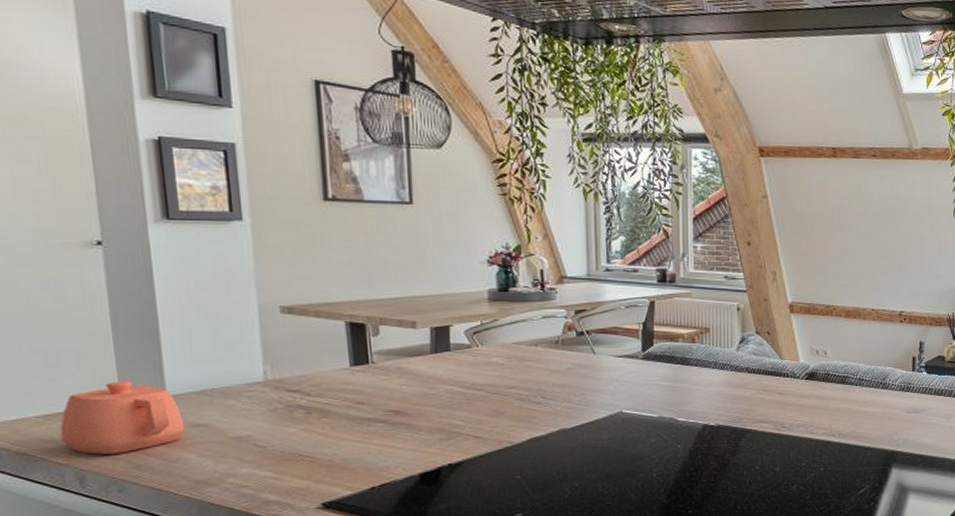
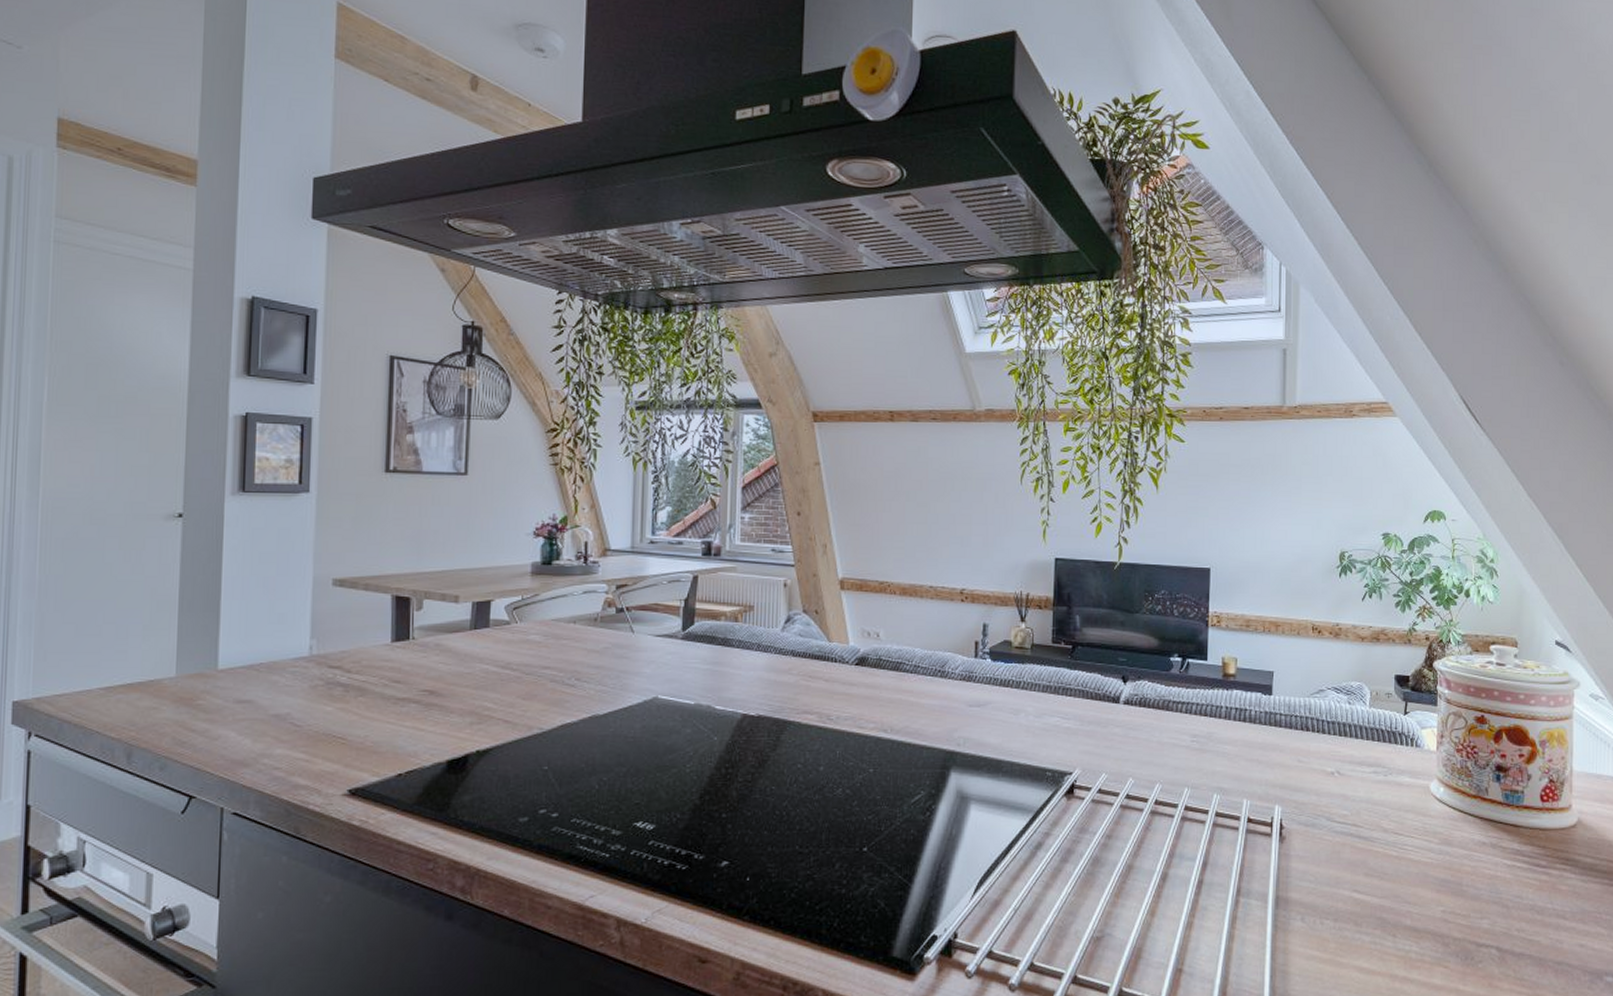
teapot: present [60,381,185,455] -> none [117,654,230,729]

